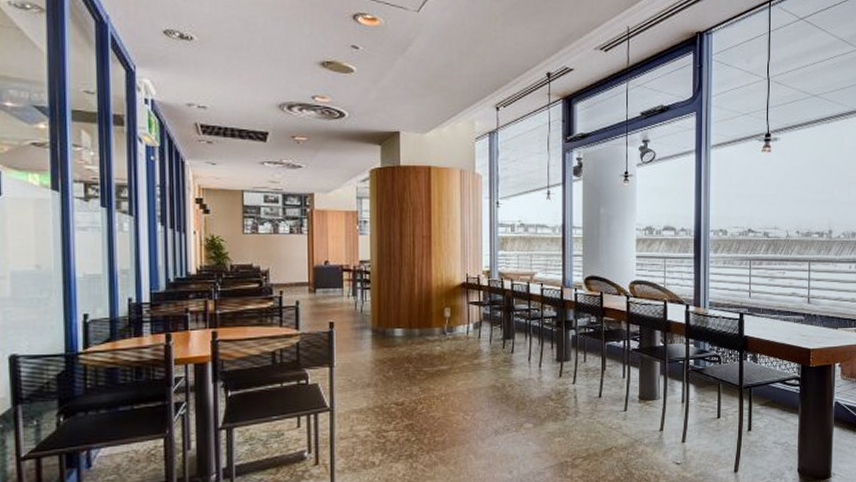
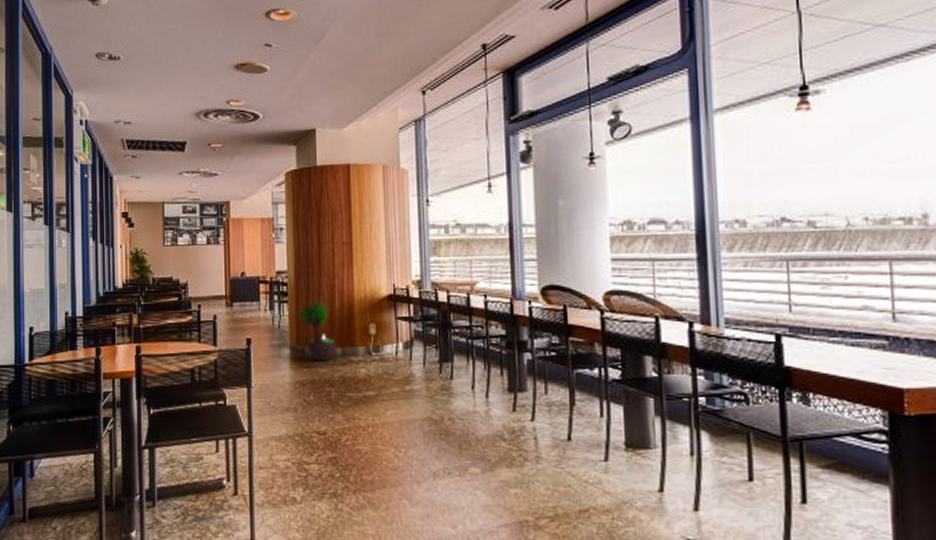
potted tree: none [378,286,415,341] -> present [296,299,336,361]

